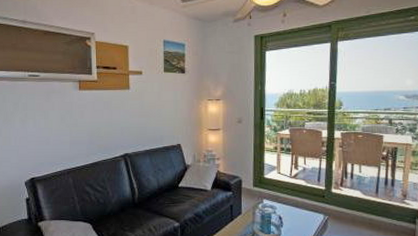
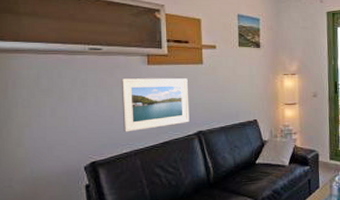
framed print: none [56,102,117,153] -> present [121,78,190,132]

